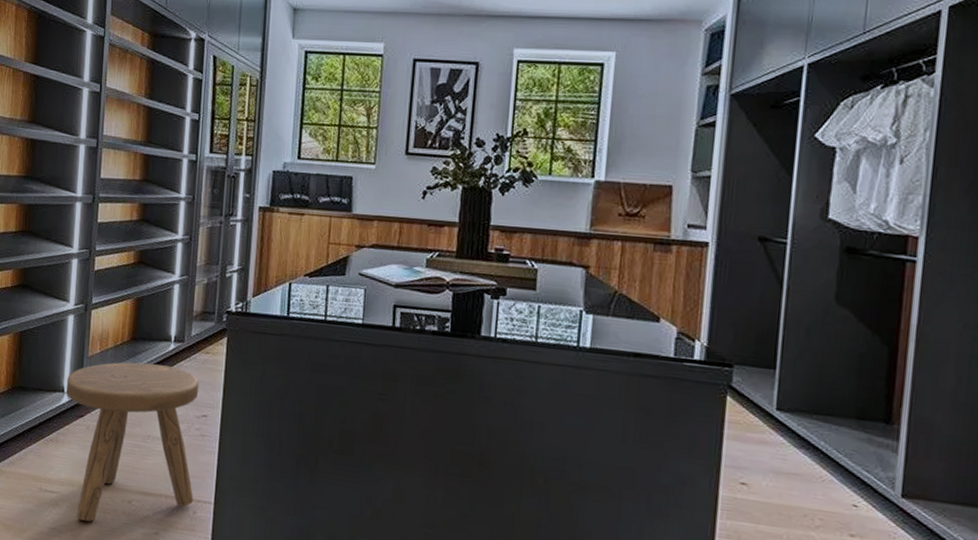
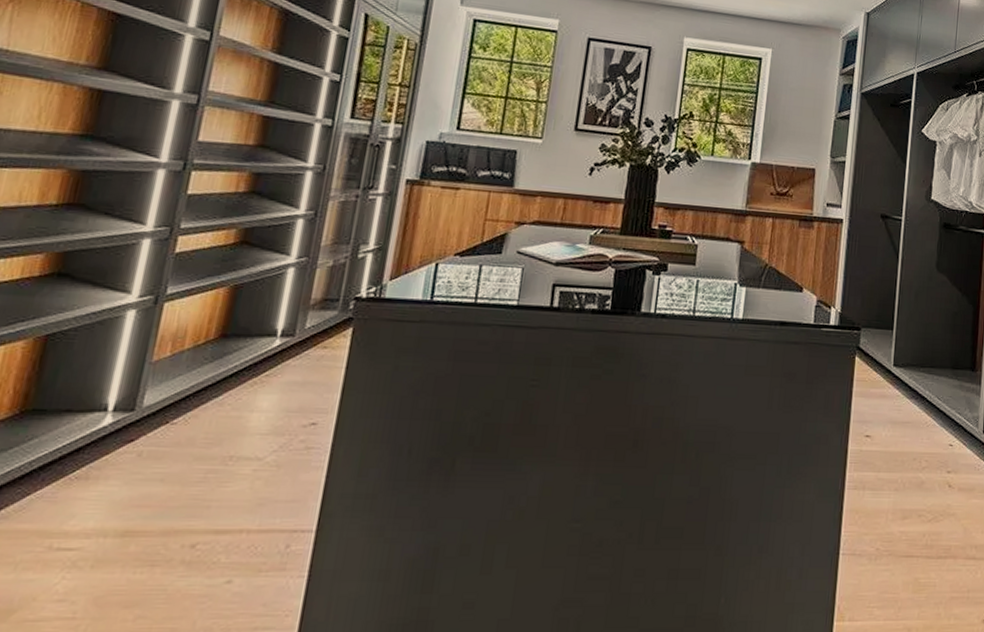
stool: present [66,362,200,522] -> none [106,365,311,582]

